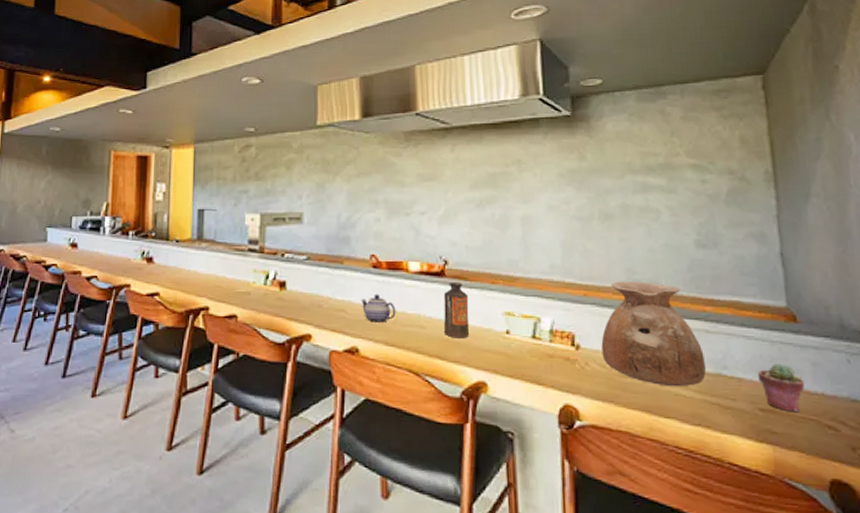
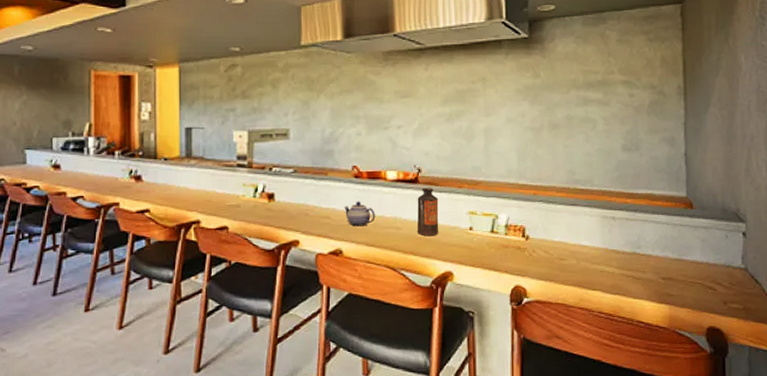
vase: present [601,281,706,387] -> none [546,181,624,265]
potted succulent: present [757,363,804,411] -> none [662,241,695,278]

